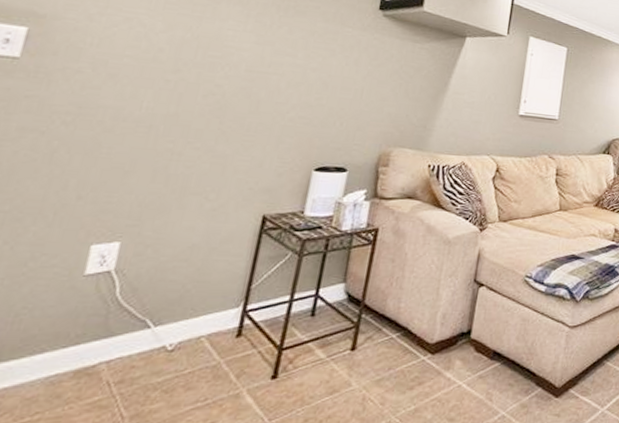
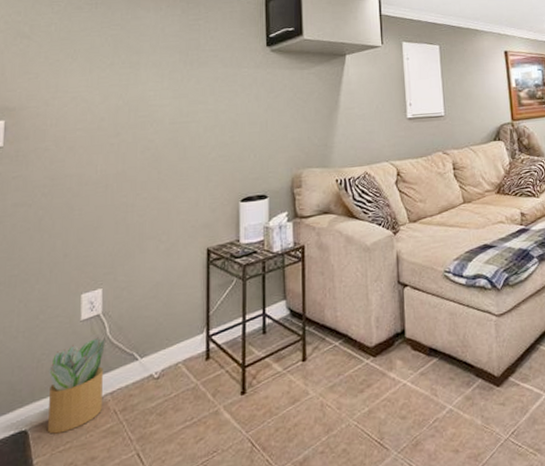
potted plant: none [12,296,113,402] -> present [48,337,105,434]

